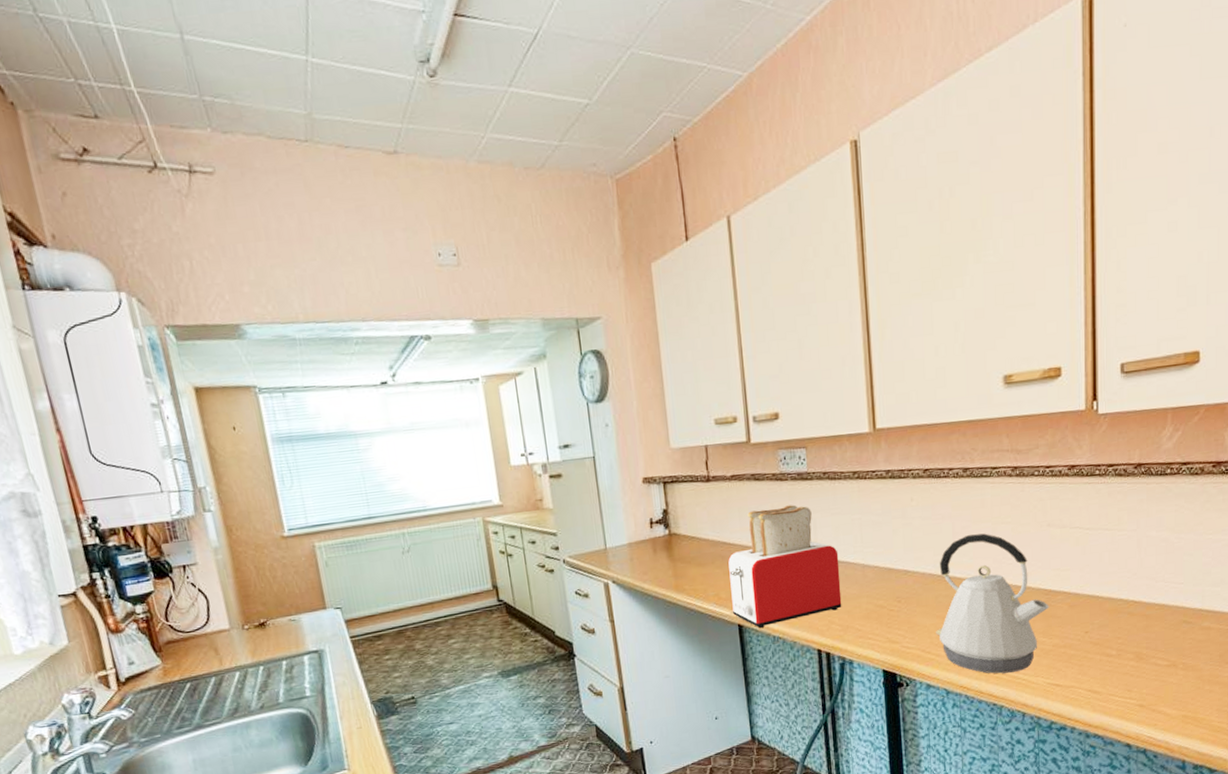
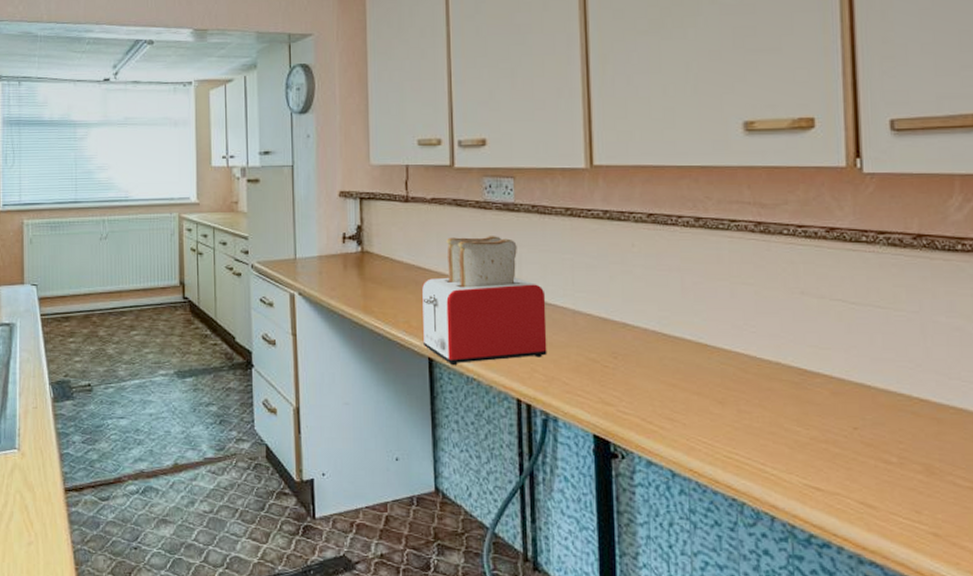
kettle: present [936,533,1049,674] -> none [659,293,805,463]

